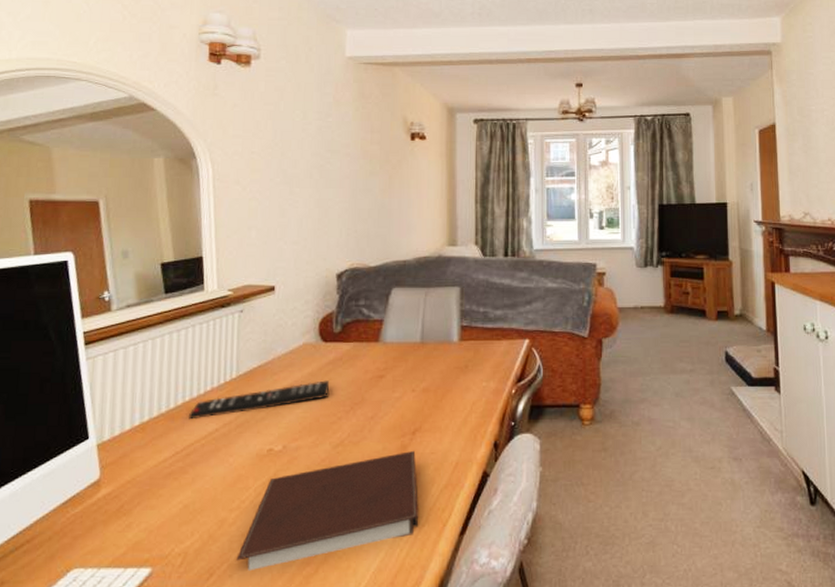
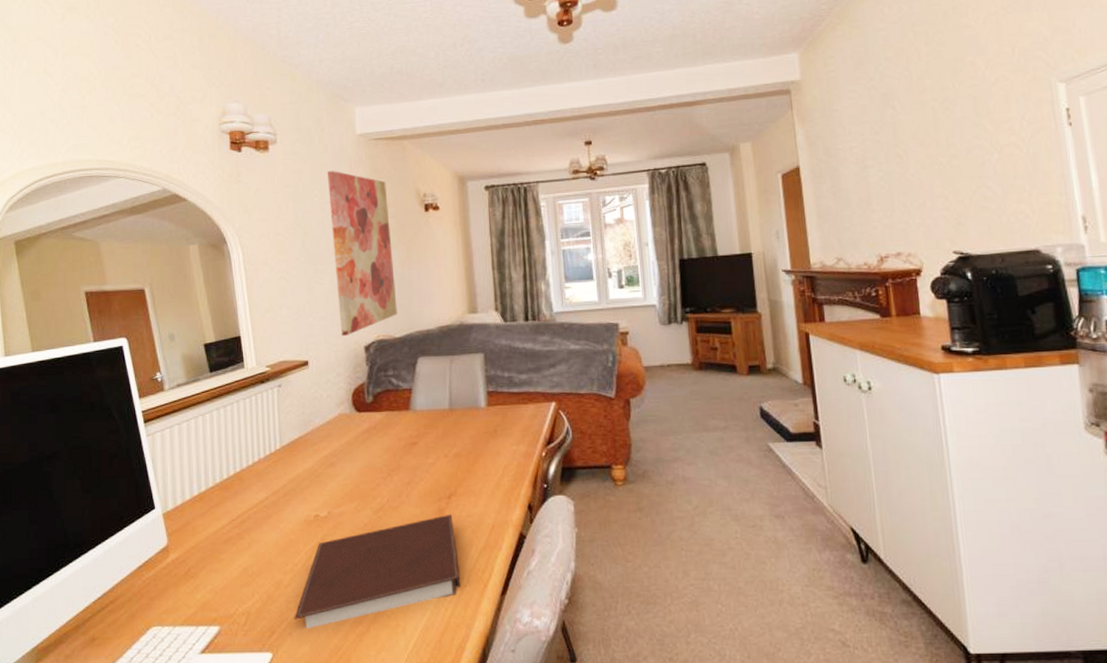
remote control: present [189,380,329,420] -> none [241,449,366,489]
wall art: none [311,91,375,263] -> present [327,170,398,337]

